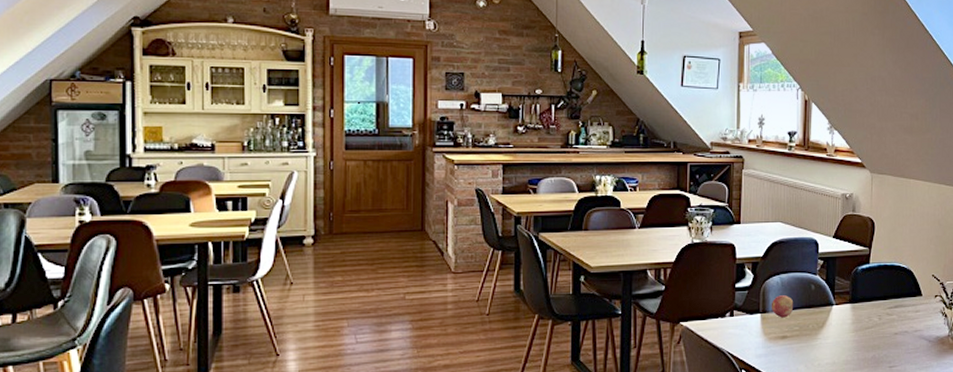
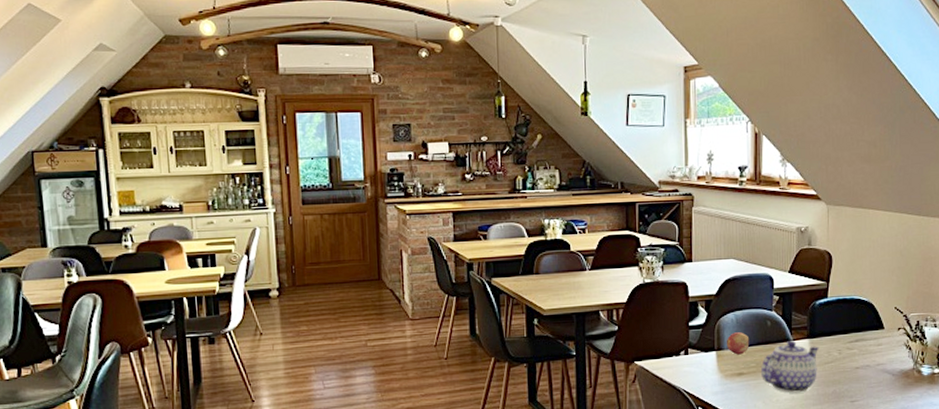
teapot: none [804,304,861,358] -> present [761,340,819,393]

